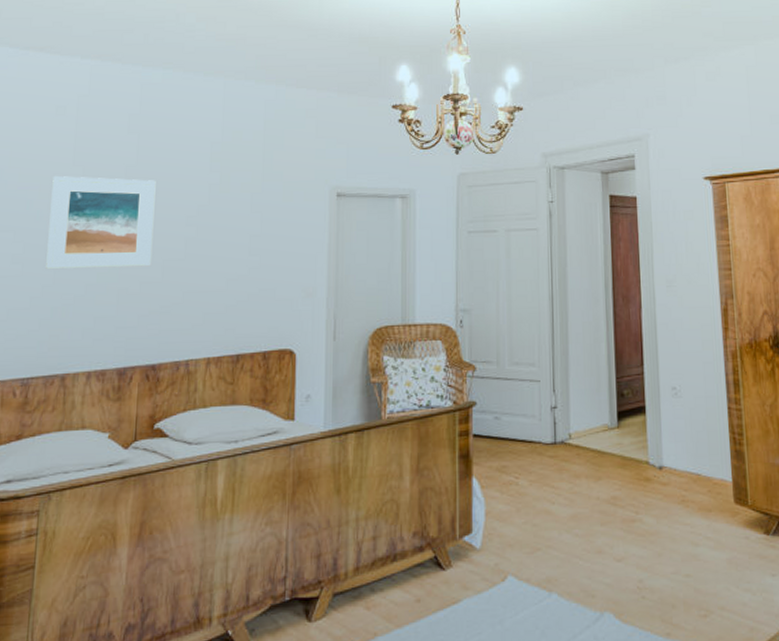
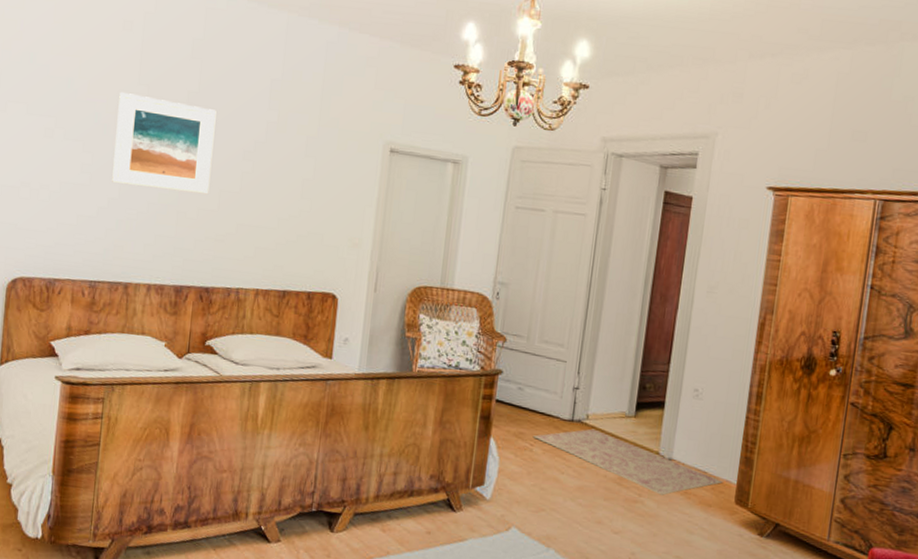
rug: none [516,448,718,509] -> present [532,428,723,495]

